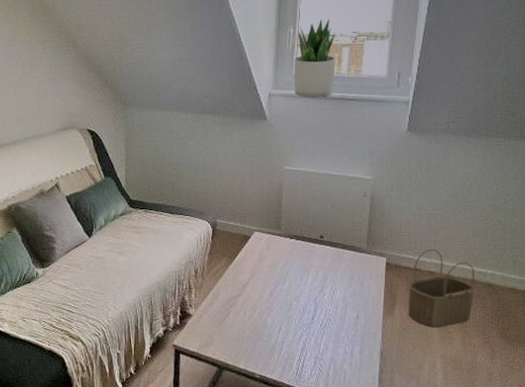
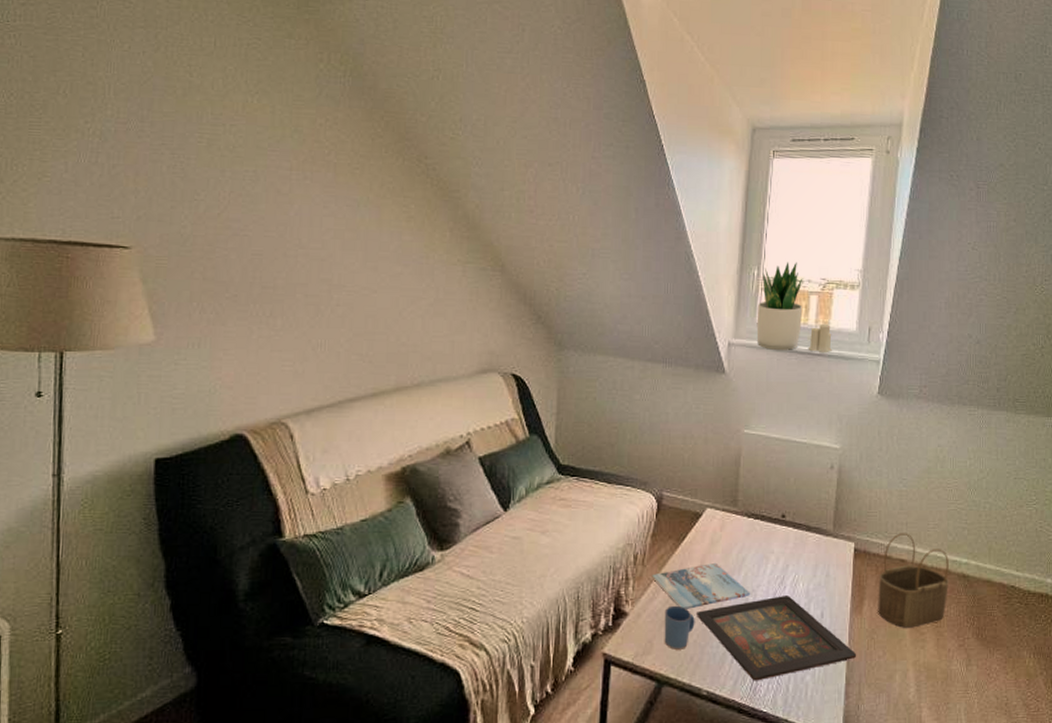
magazine: none [210,275,294,312] -> present [652,562,750,609]
mug: none [222,309,248,343] -> present [664,605,695,650]
icon panel: none [249,301,389,368] -> present [697,596,857,681]
candle: none [341,70,363,98] -> present [808,322,832,354]

